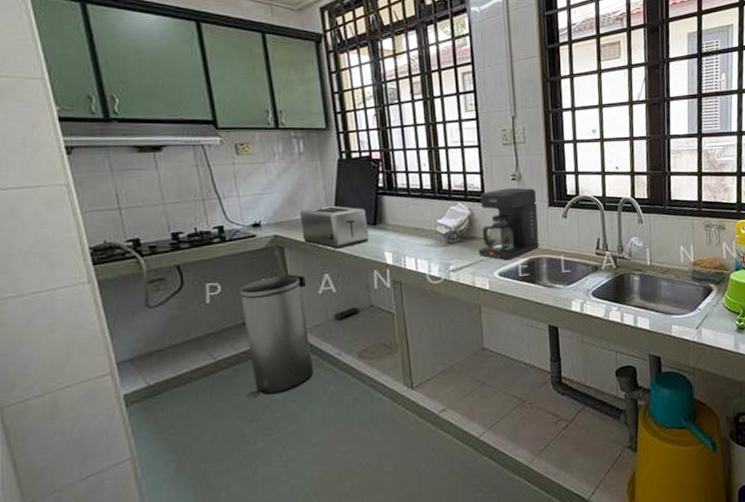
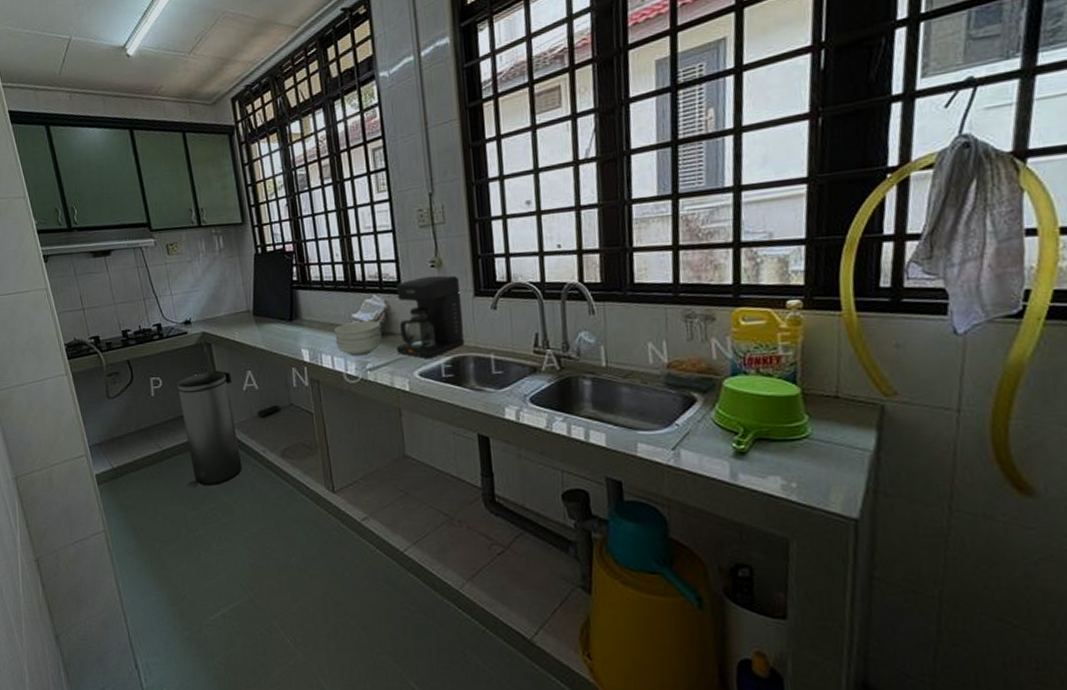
toaster: present [300,205,368,249] -> none [223,301,286,346]
bowl: none [419,226,465,259] -> present [334,320,382,356]

